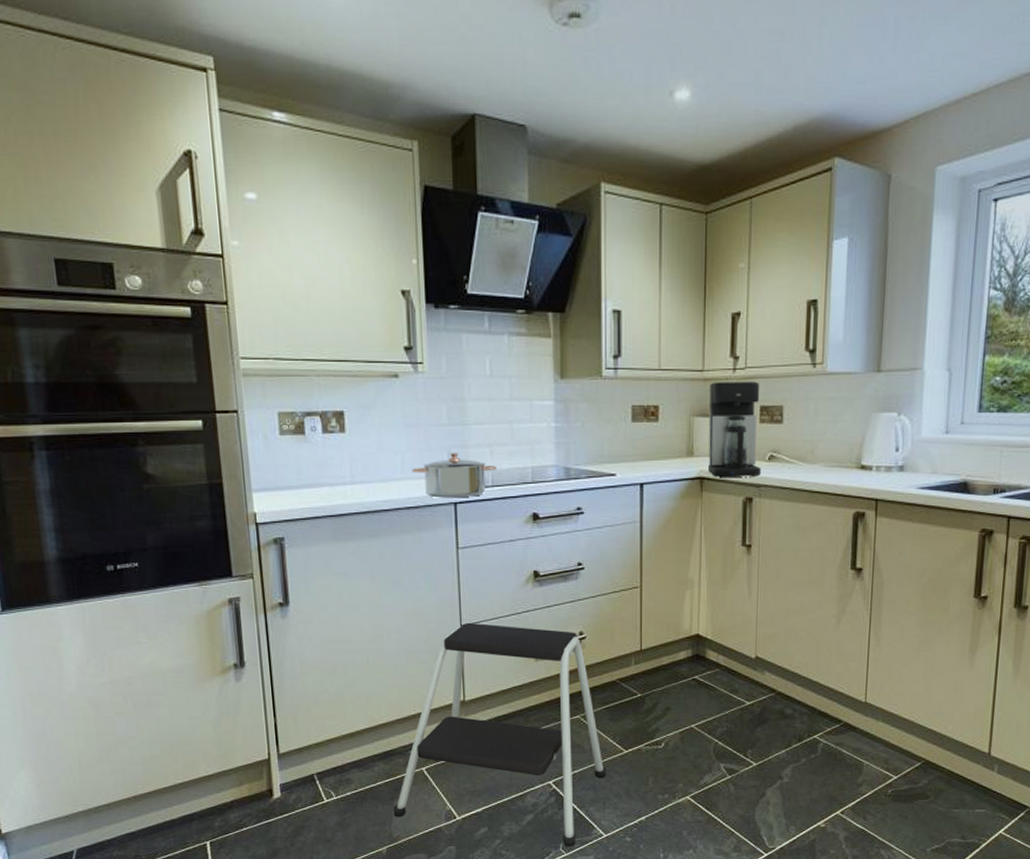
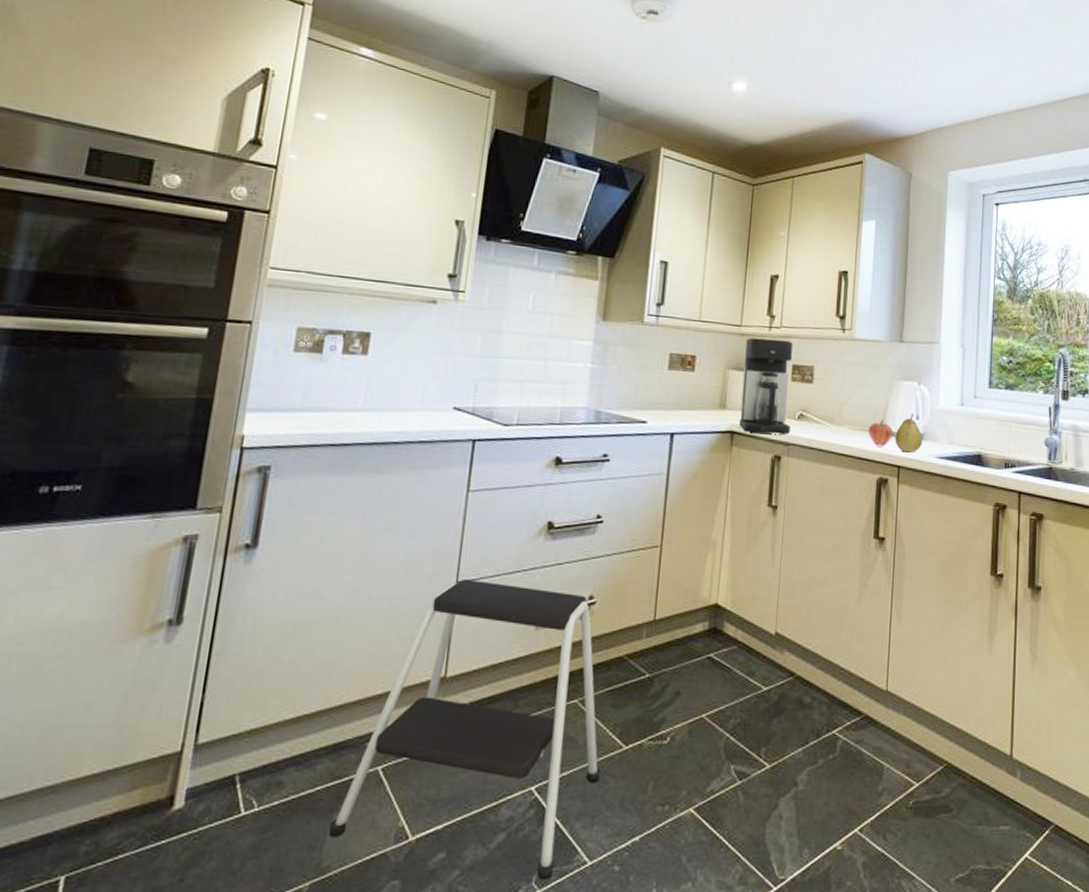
cooking pot: present [412,452,497,498] -> none [432,385,525,435]
fruit: none [843,455,871,481] -> present [868,420,894,447]
fruit: none [872,446,903,485] -> present [895,414,923,453]

